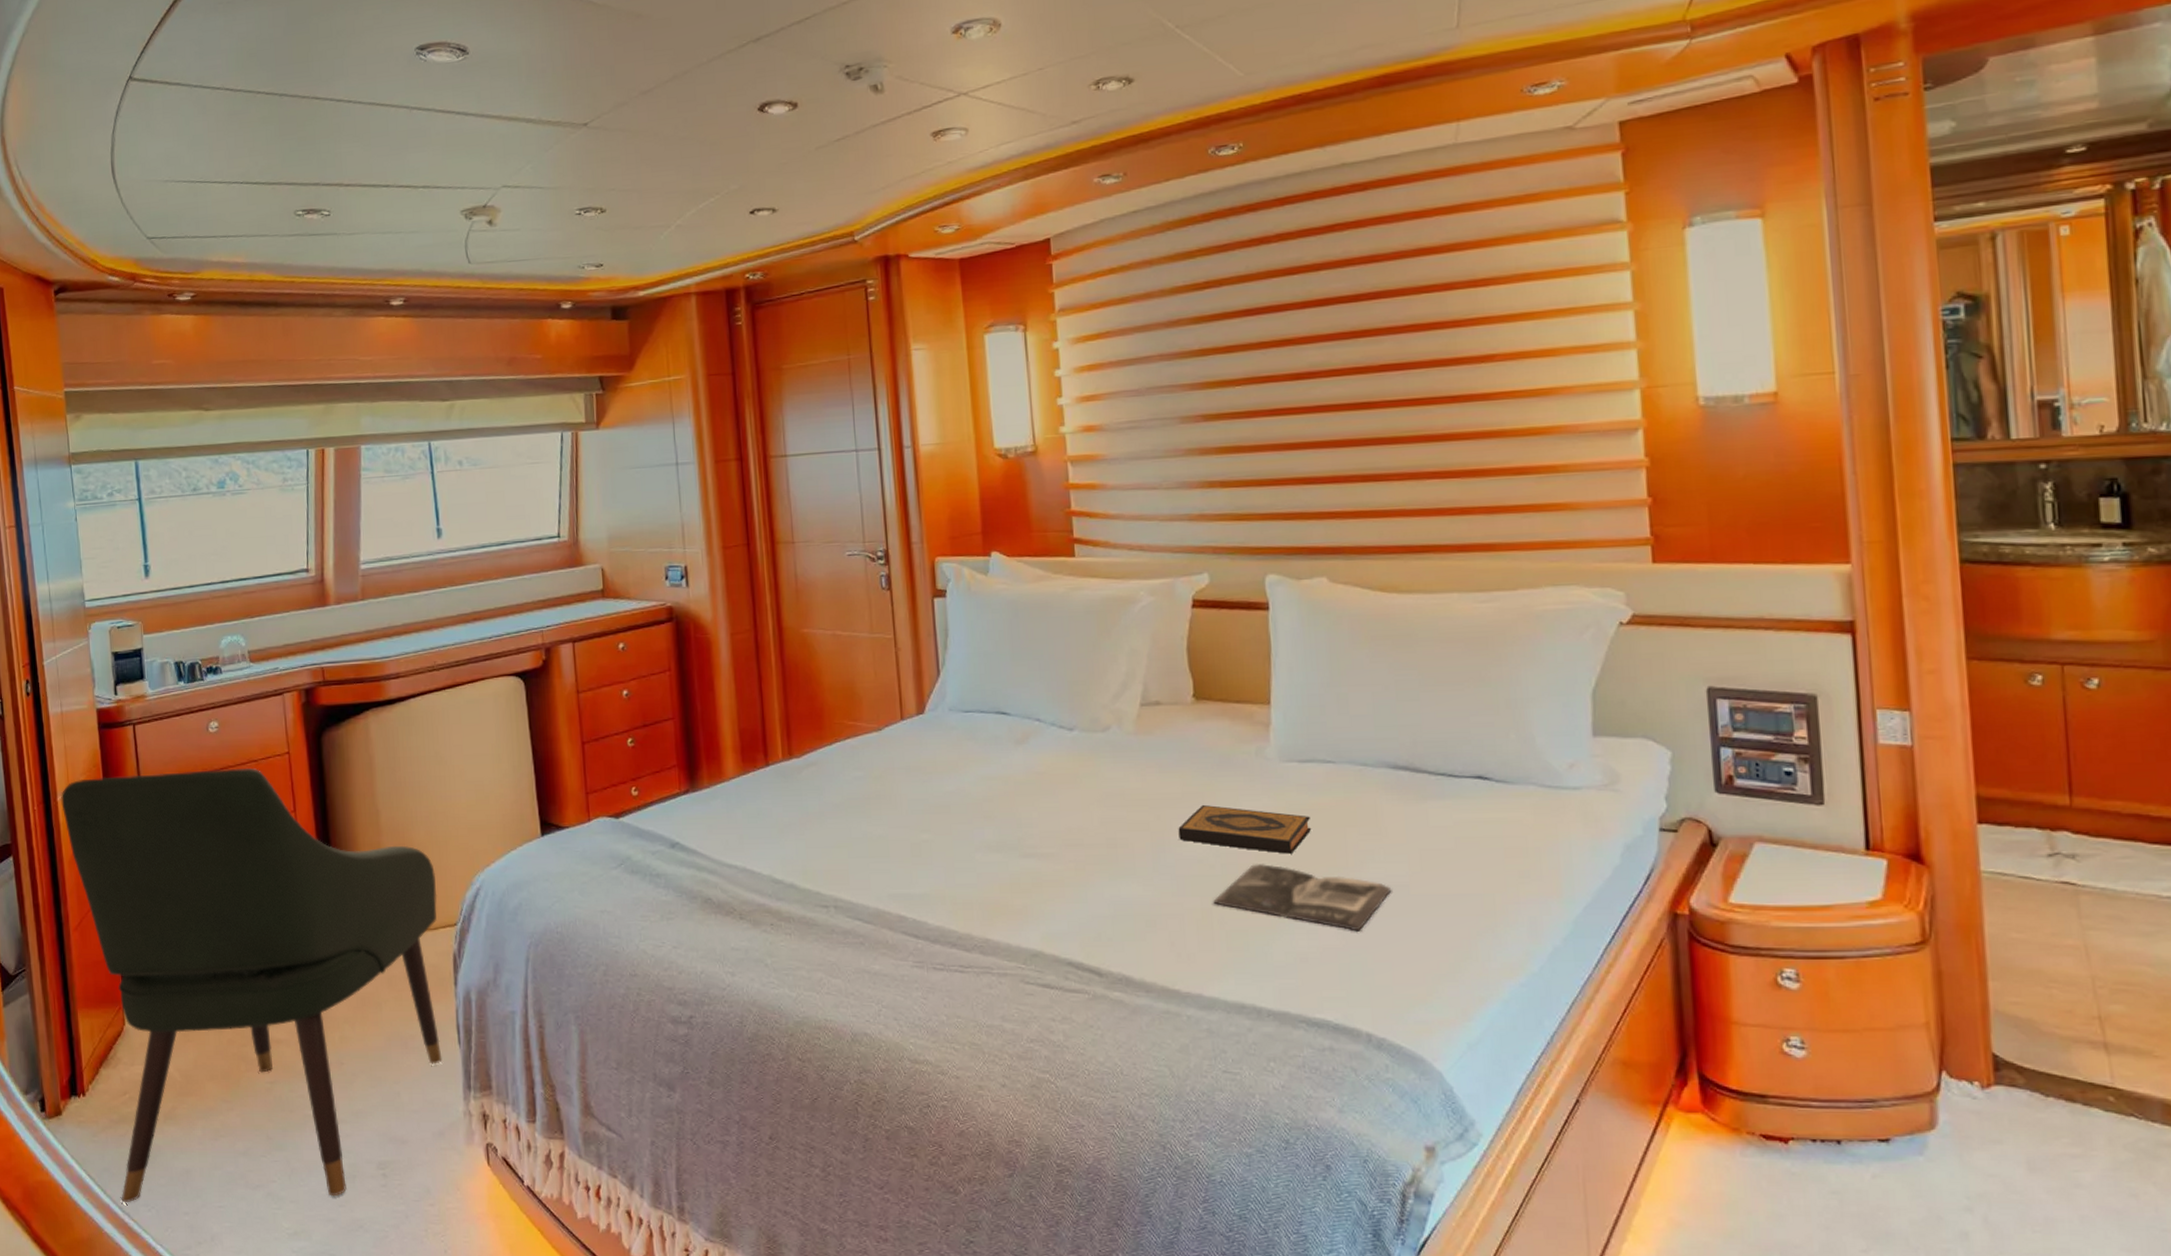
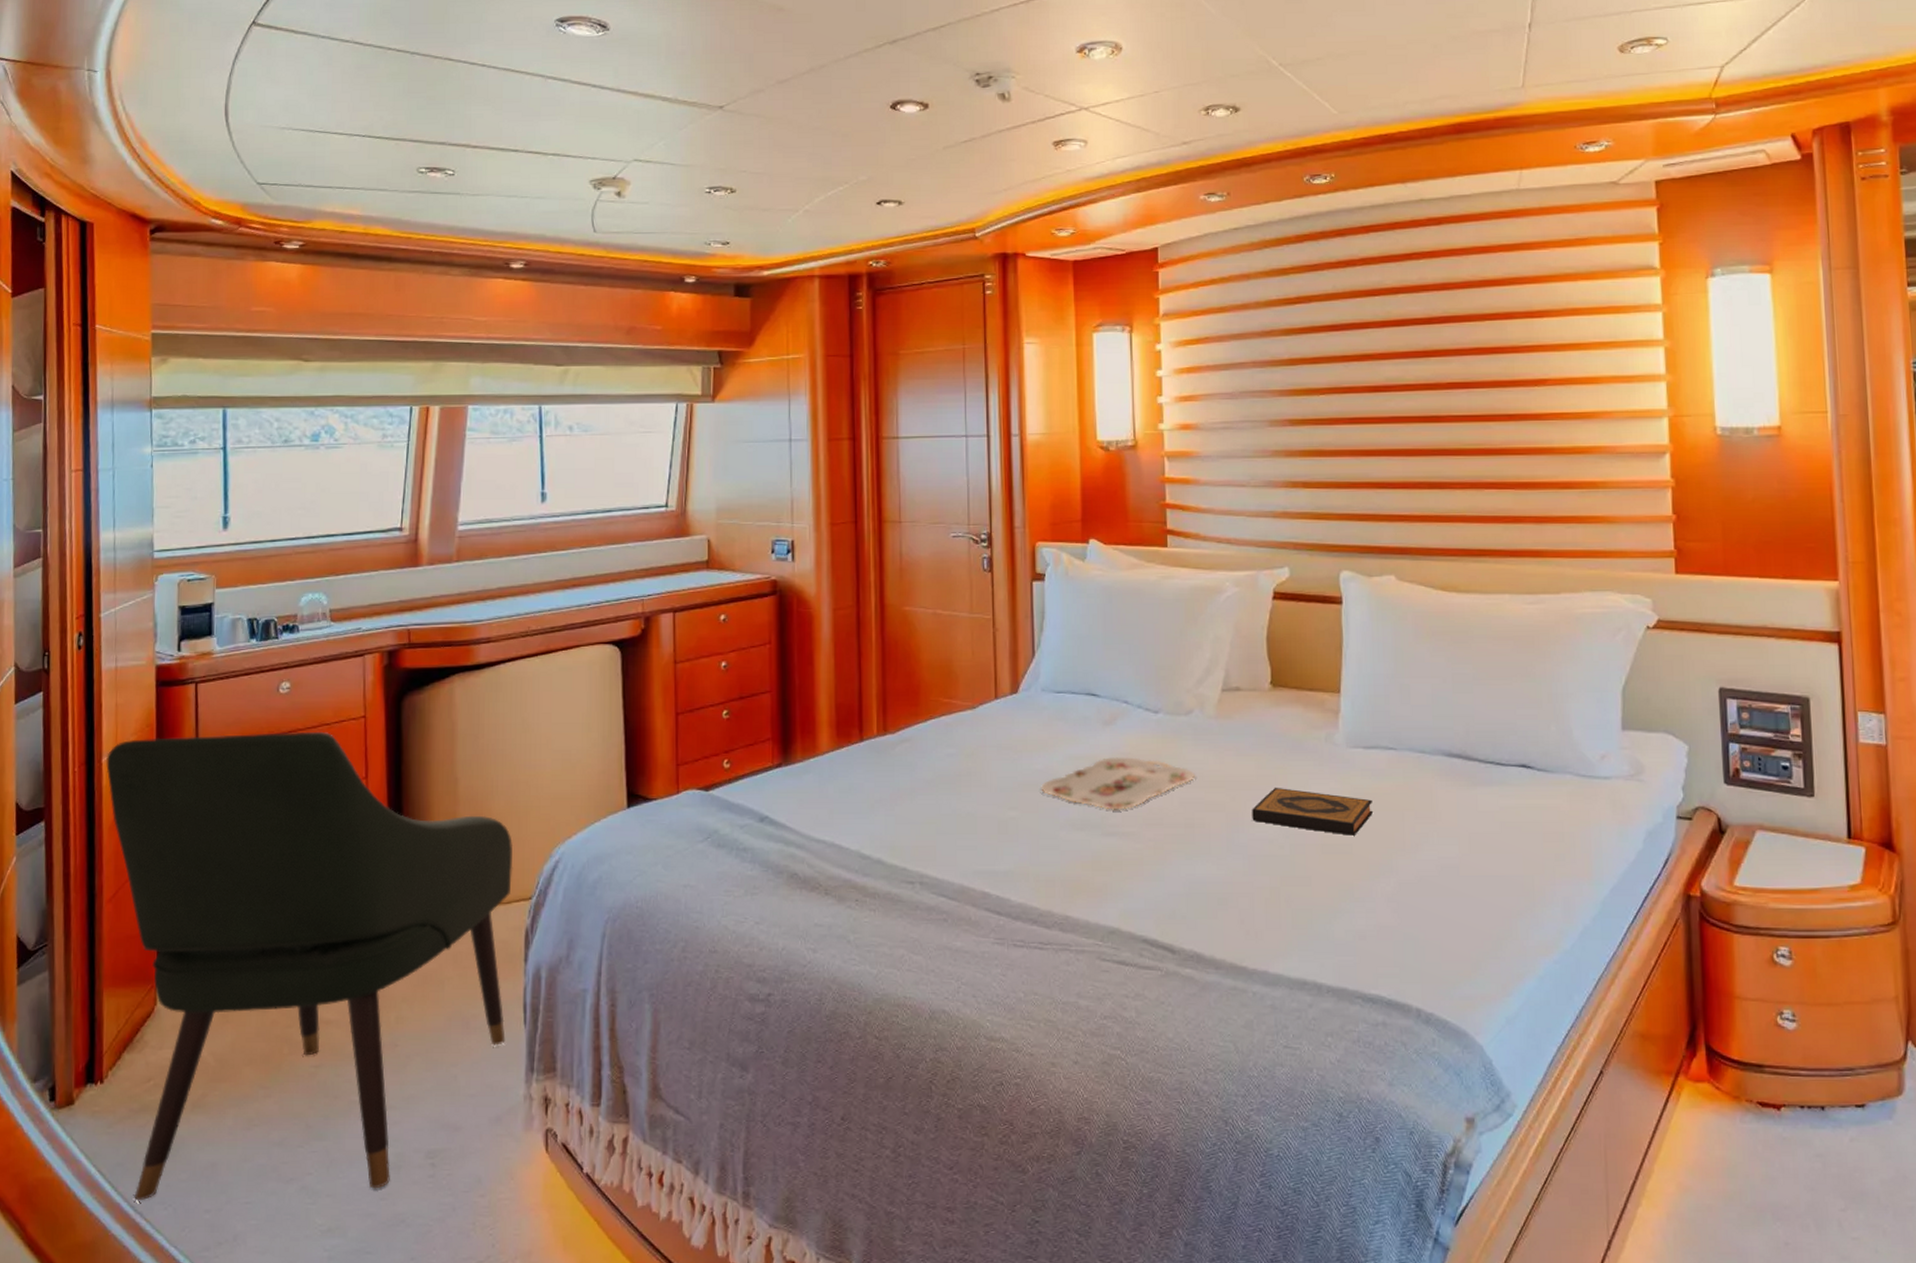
serving tray: none [953,776,1117,831] -> present [1041,757,1196,810]
magazine: present [1213,864,1392,932] -> none [1281,845,1443,911]

